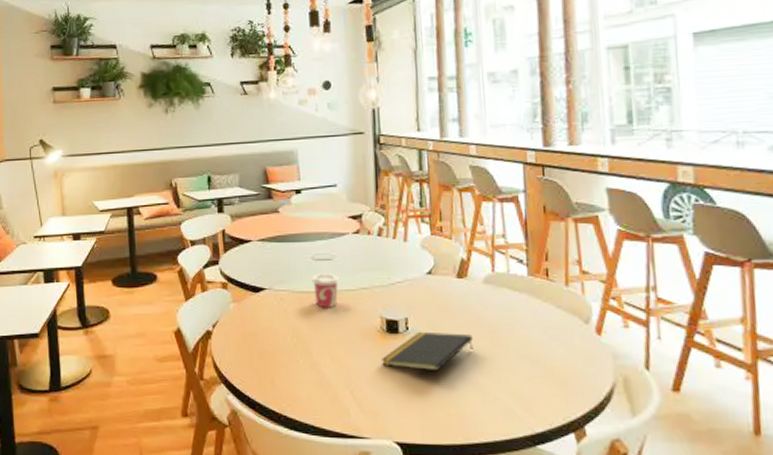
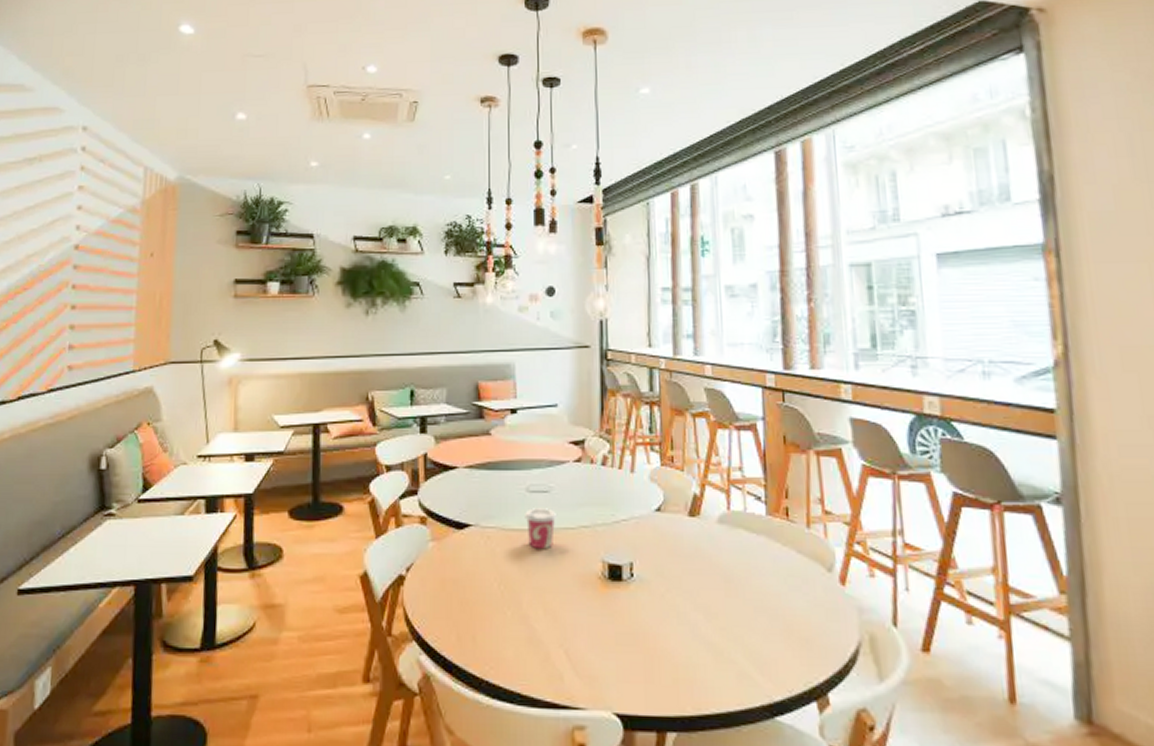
notepad: present [380,331,473,372] -> none [600,578,705,627]

